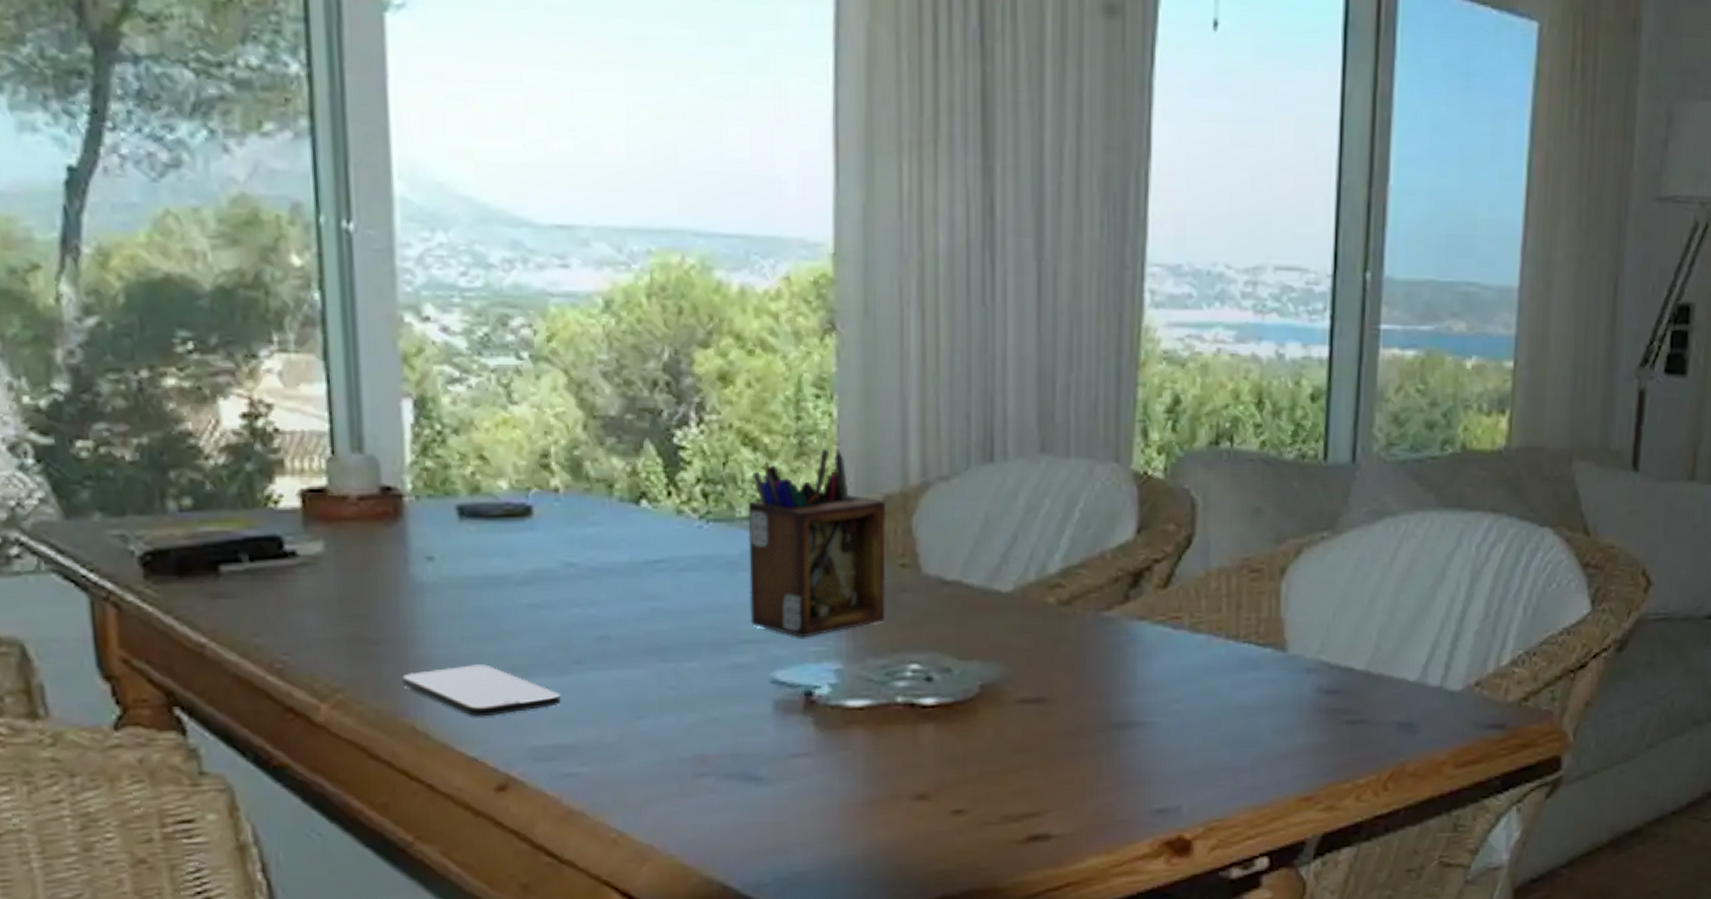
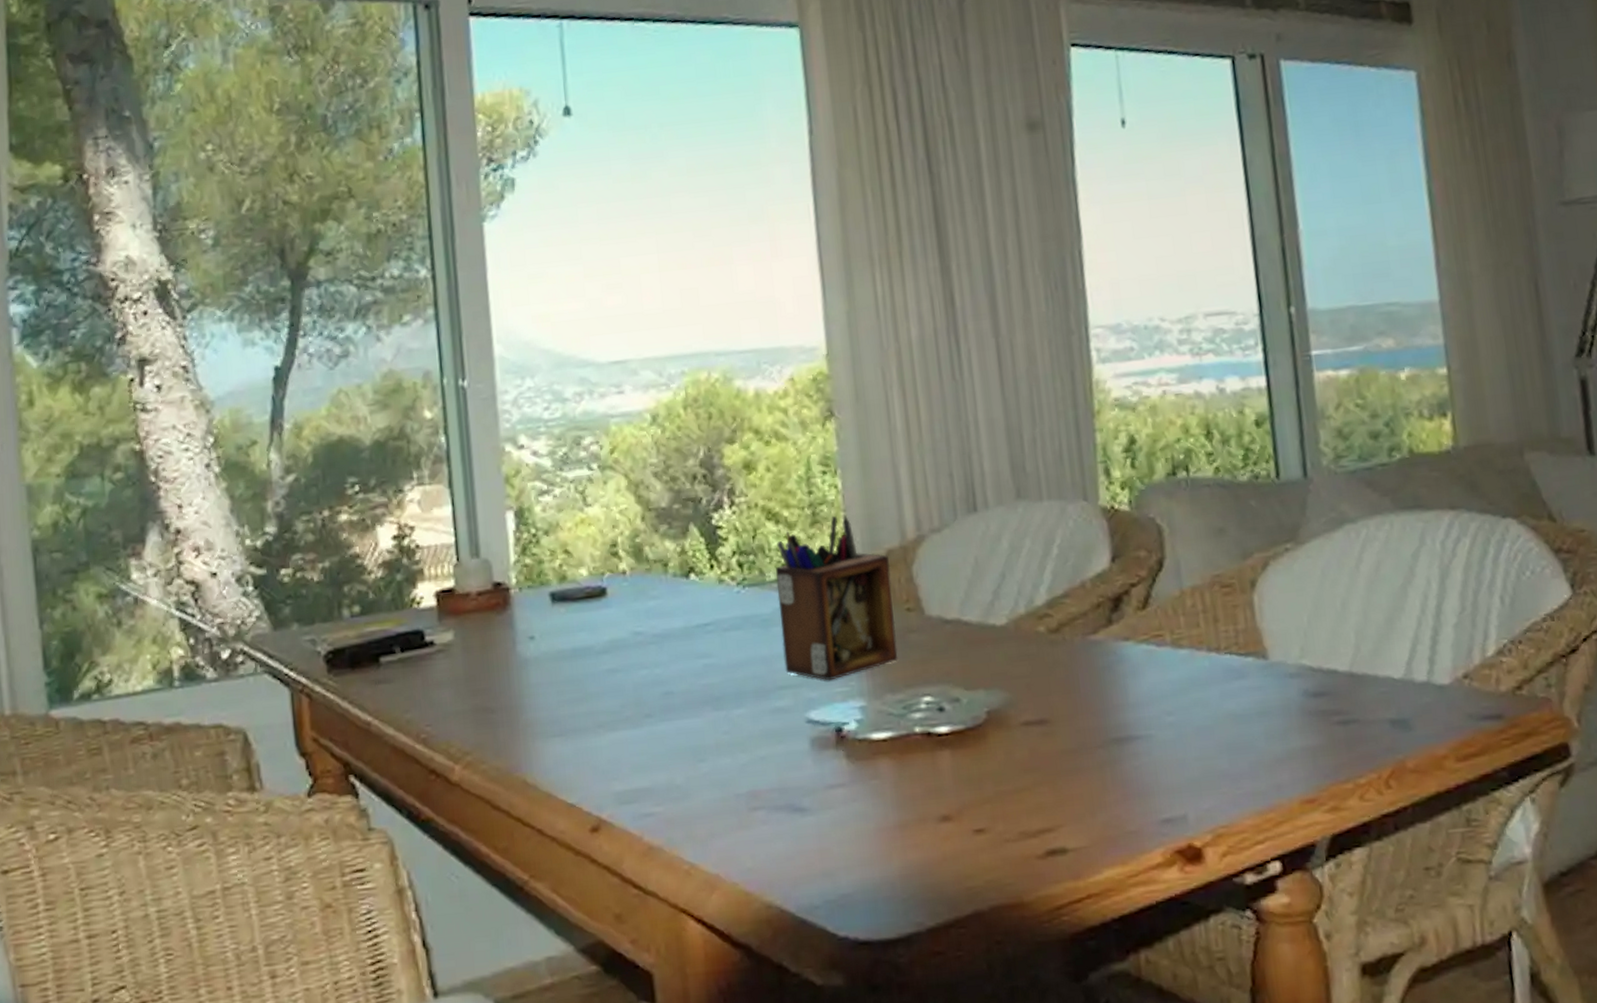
smartphone: present [402,664,561,717] -> none [515,723,638,769]

